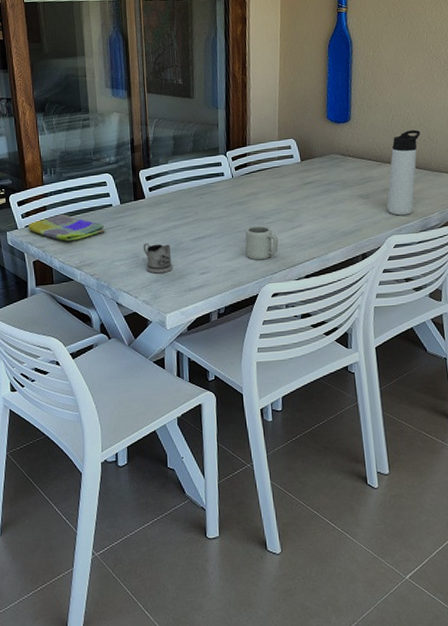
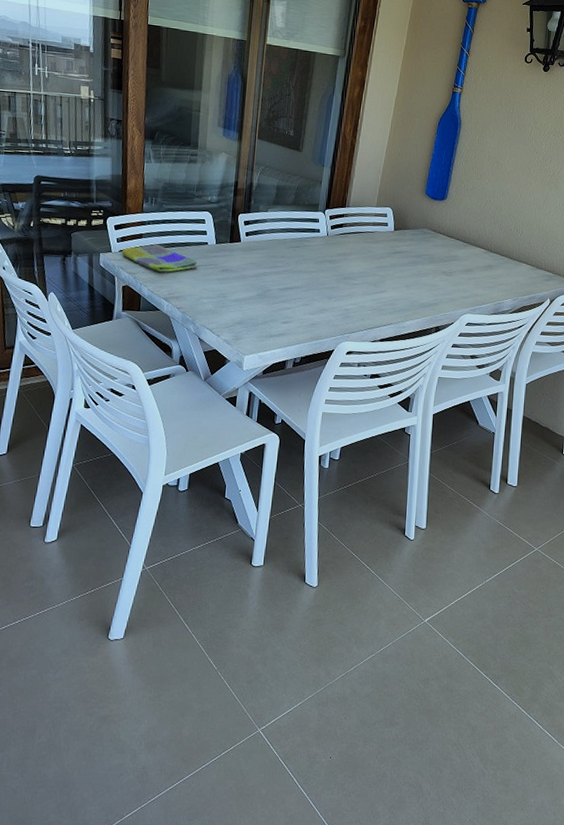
tea glass holder: present [143,242,173,274] -> none [231,285,259,317]
cup: present [245,225,279,260] -> none [328,285,361,319]
thermos bottle: present [387,129,421,216] -> none [466,217,509,297]

